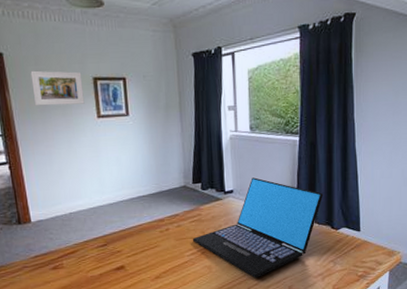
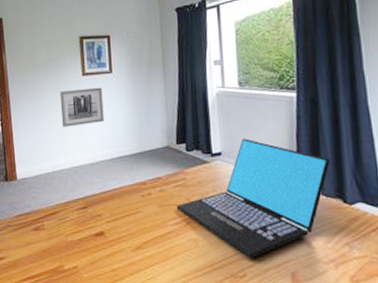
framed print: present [30,70,85,106] -> none [24,32,71,65]
wall art: none [73,129,122,170] -> present [59,87,104,127]

